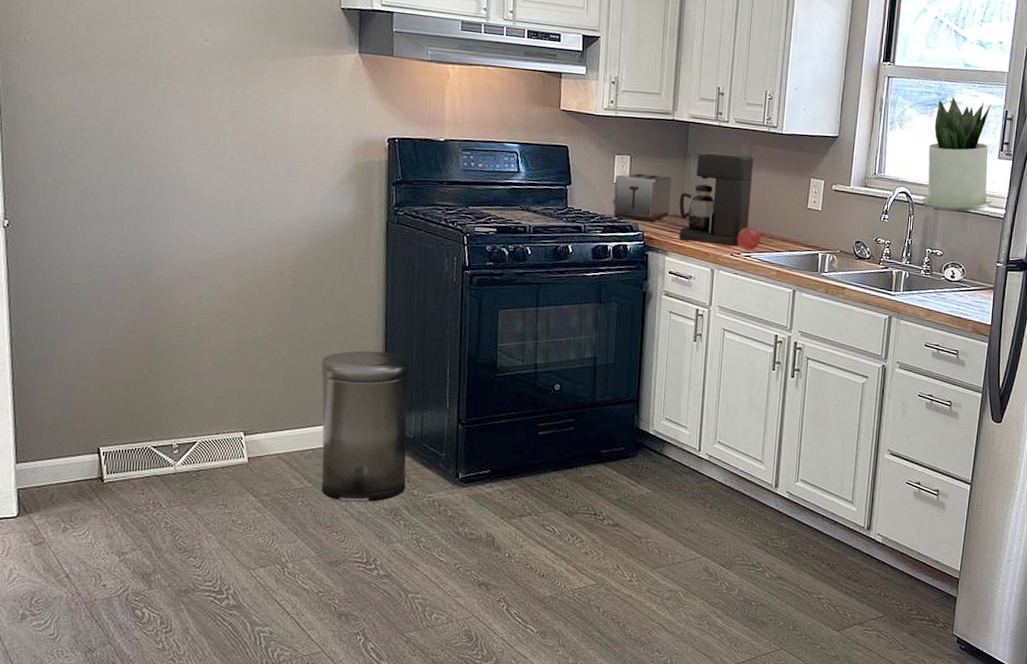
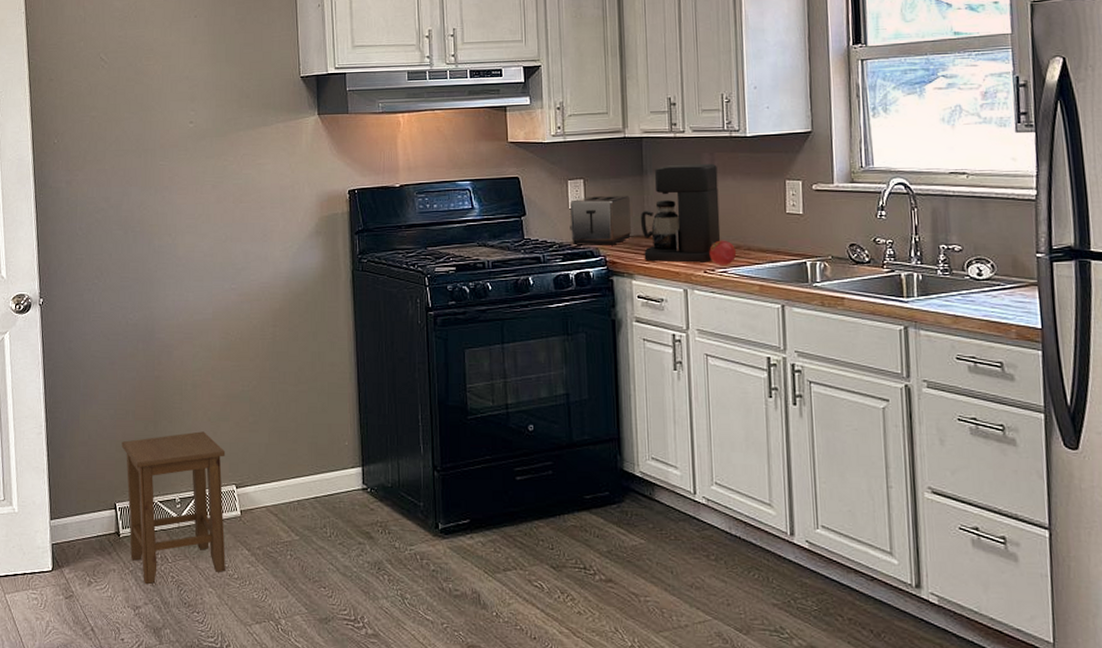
stool: none [108,376,234,530] -> present [121,431,226,584]
pedal bin: present [321,350,410,503] -> none [302,399,387,556]
planter: present [921,97,993,212] -> none [923,70,1018,199]

